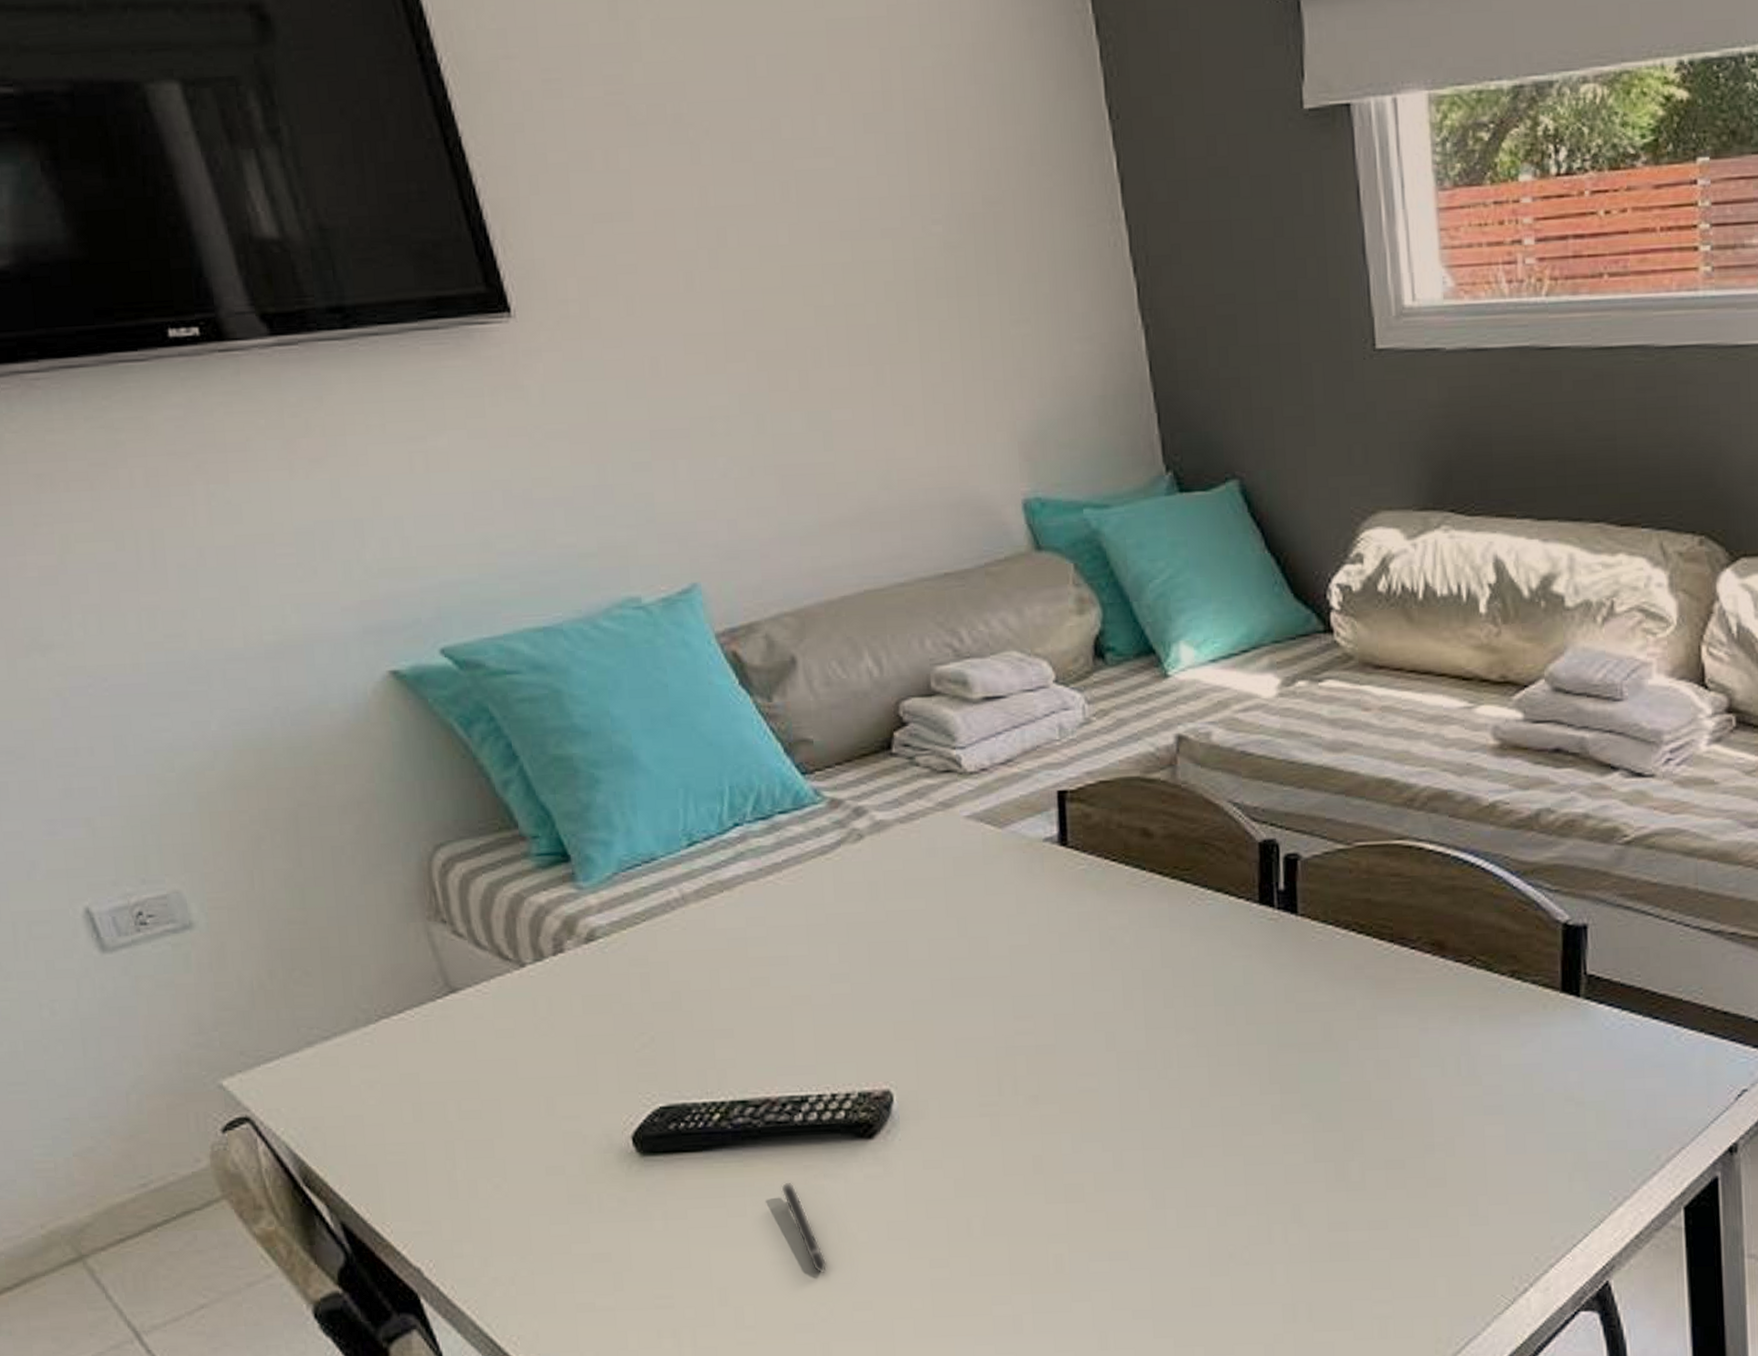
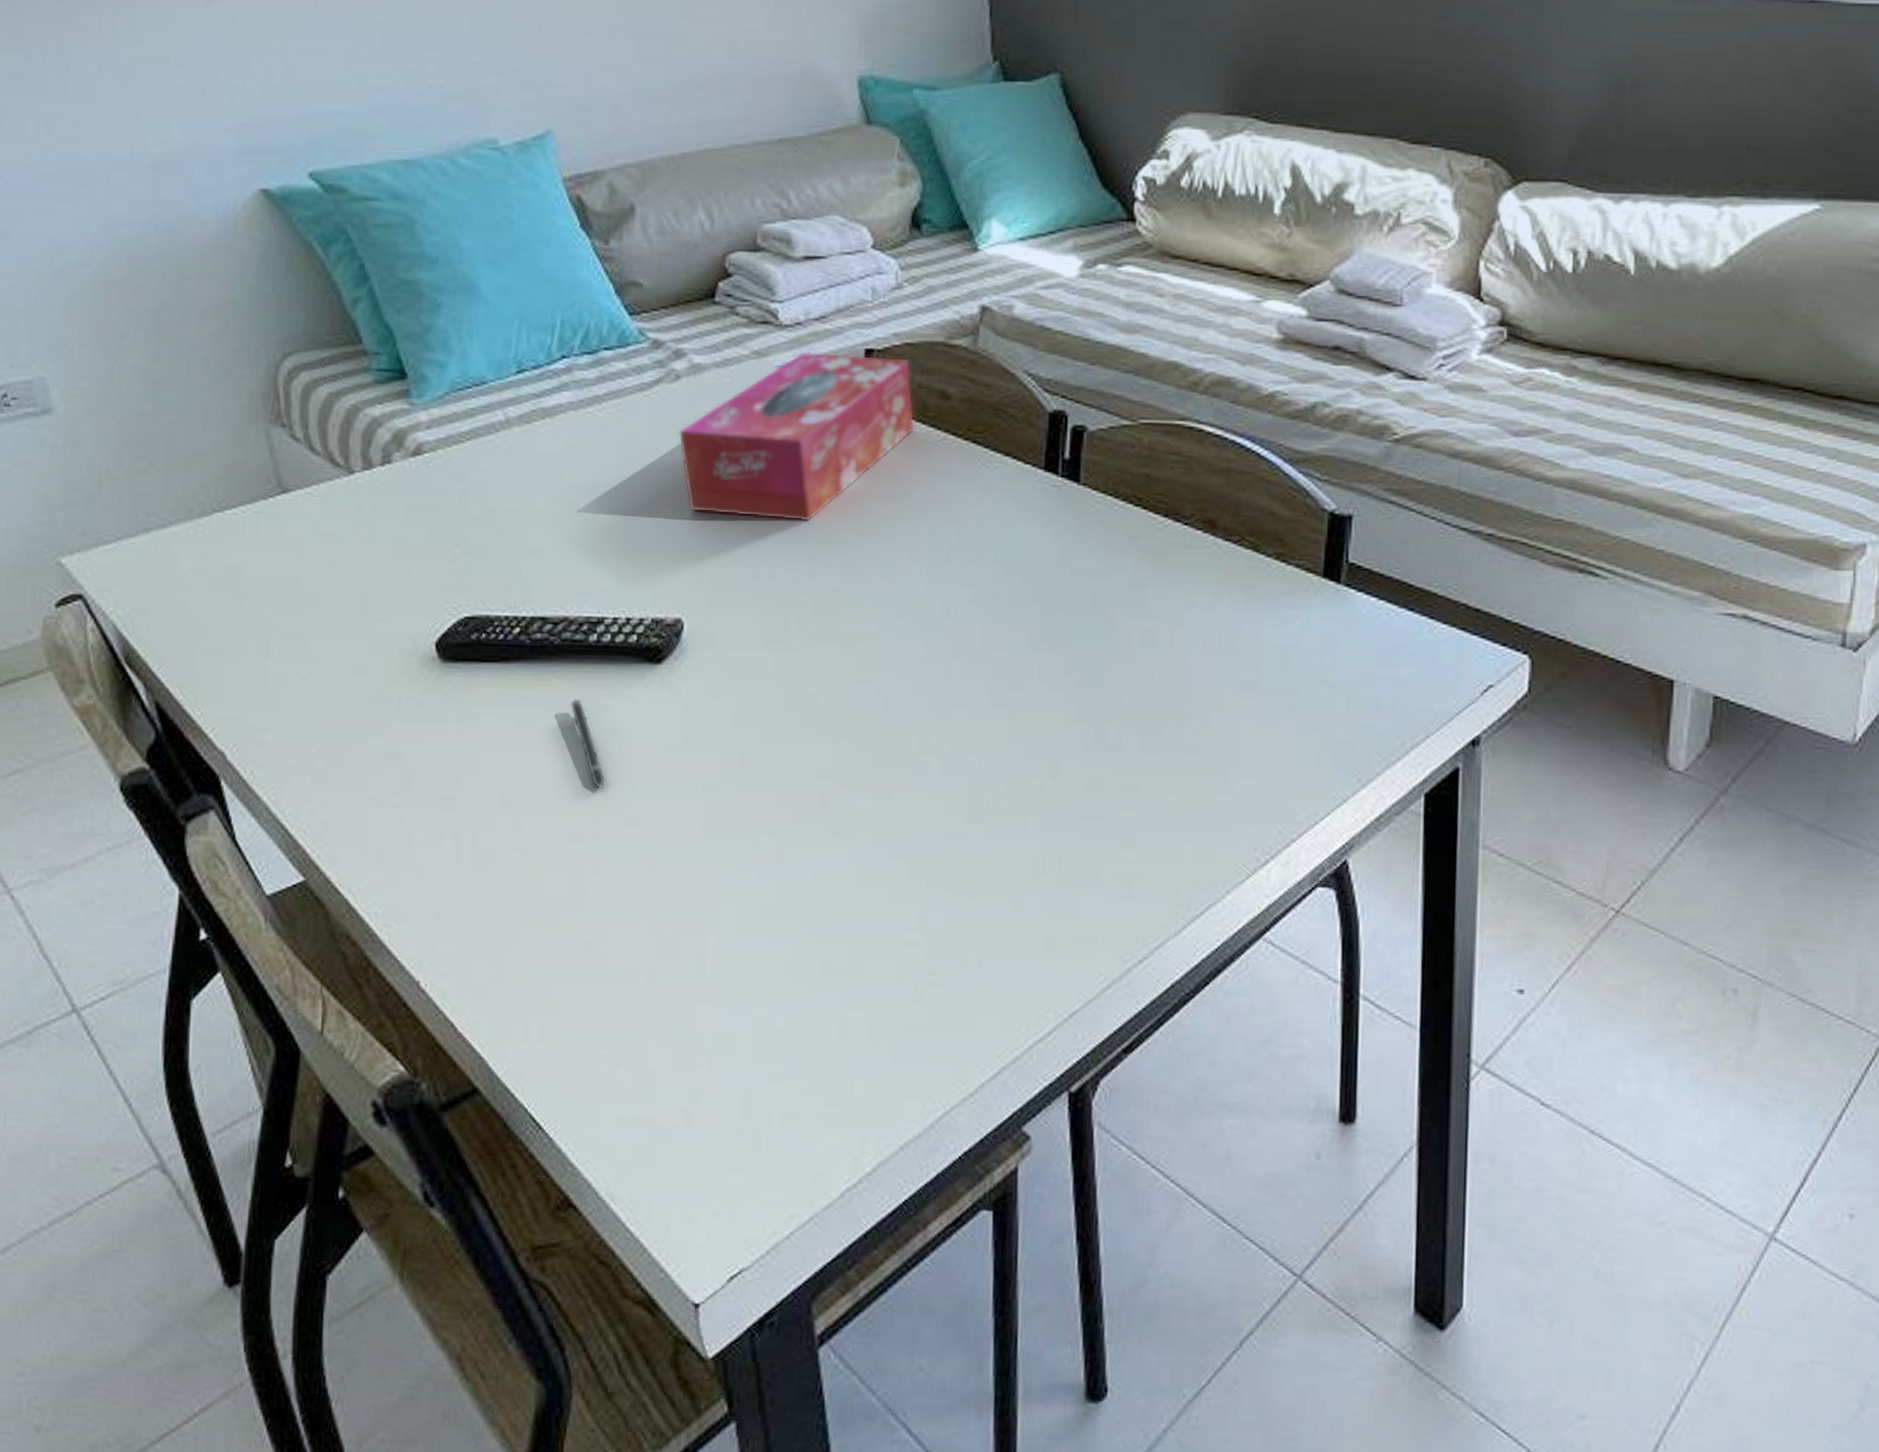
tissue box: none [867,796,1118,979] -> present [678,351,915,522]

